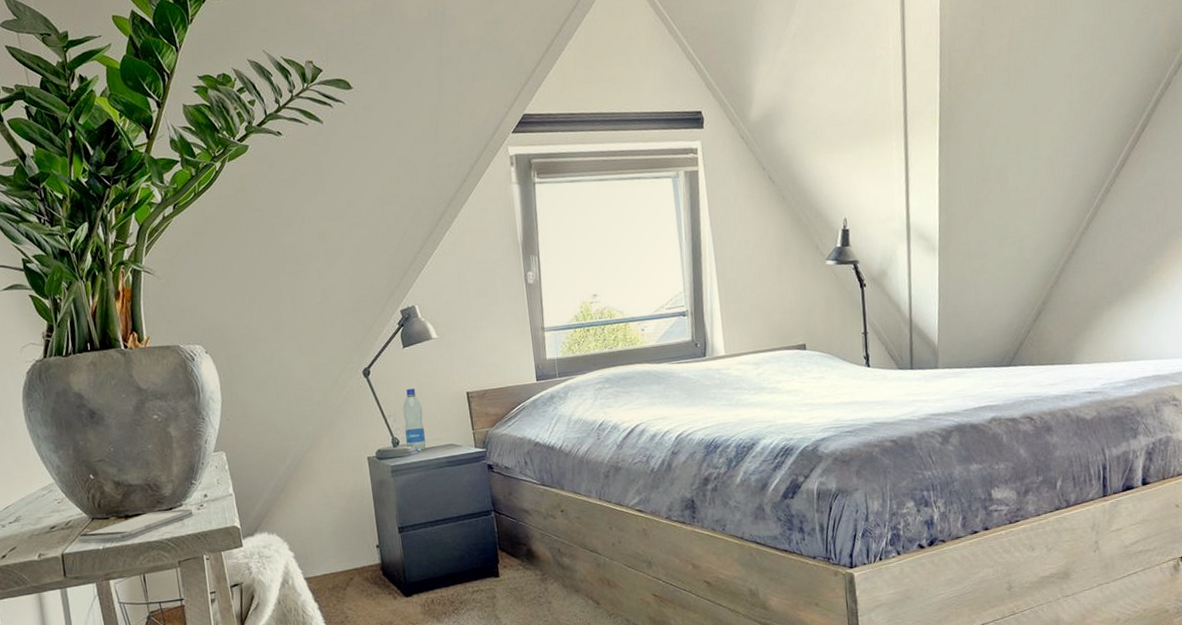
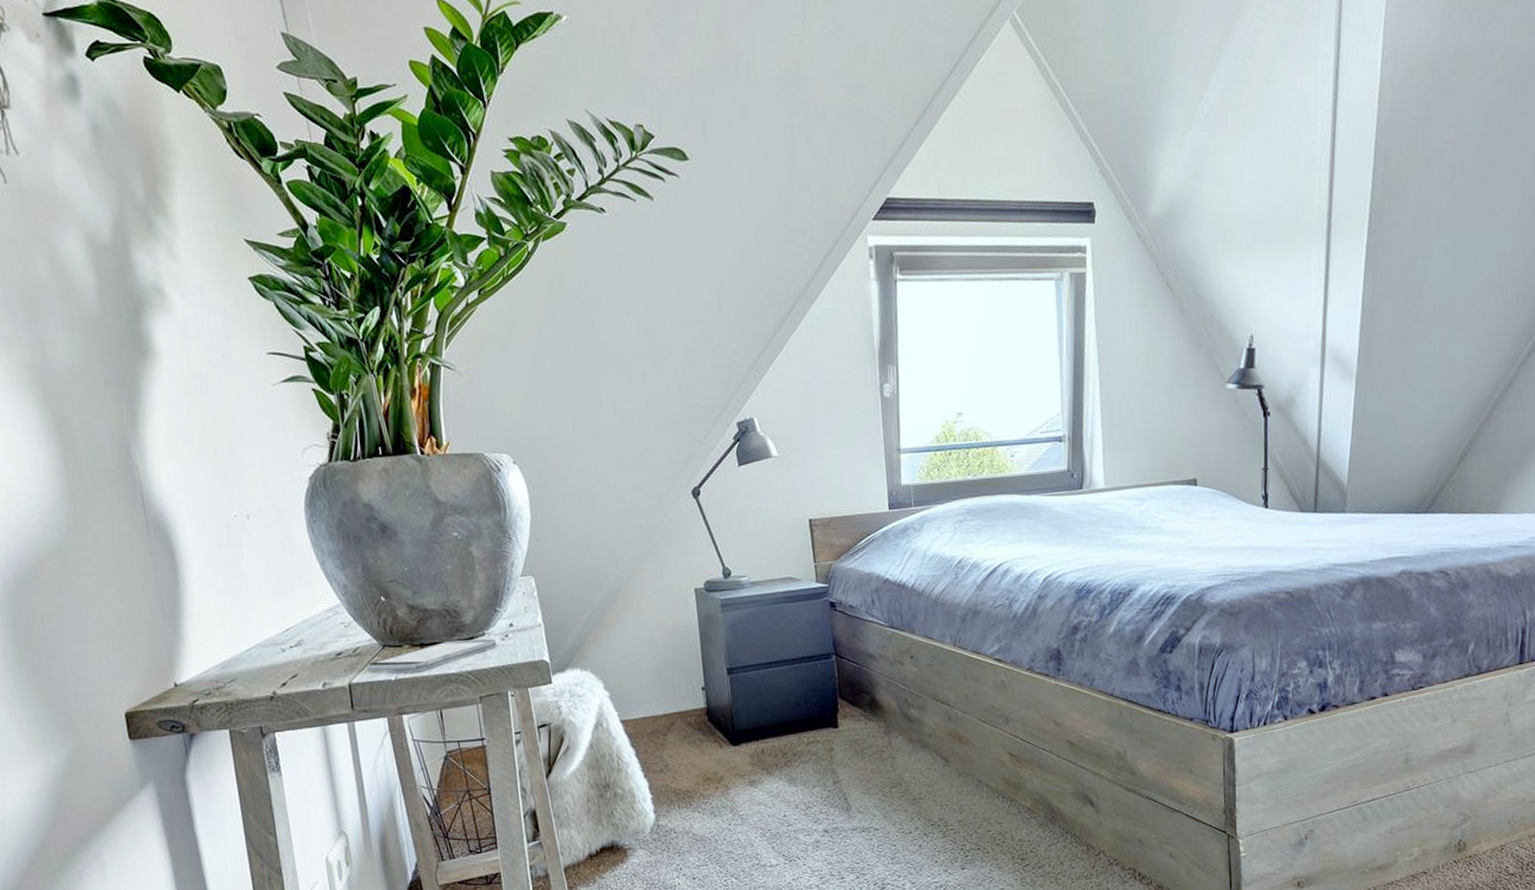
bottle: present [402,388,426,452] -> none [736,513,761,585]

